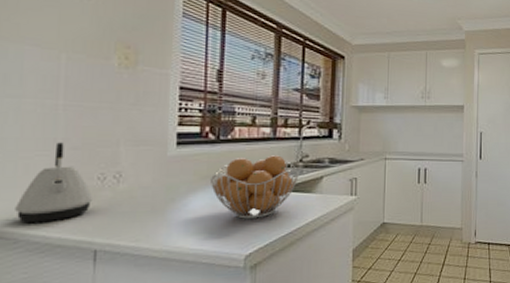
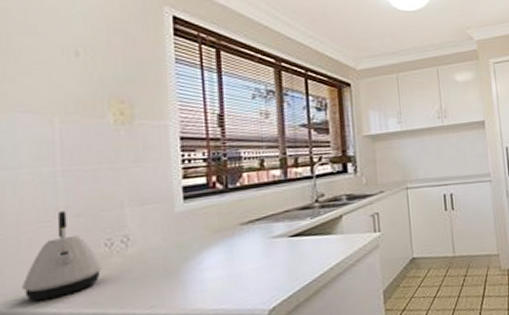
fruit basket: present [209,155,299,219] -> none [222,198,317,271]

